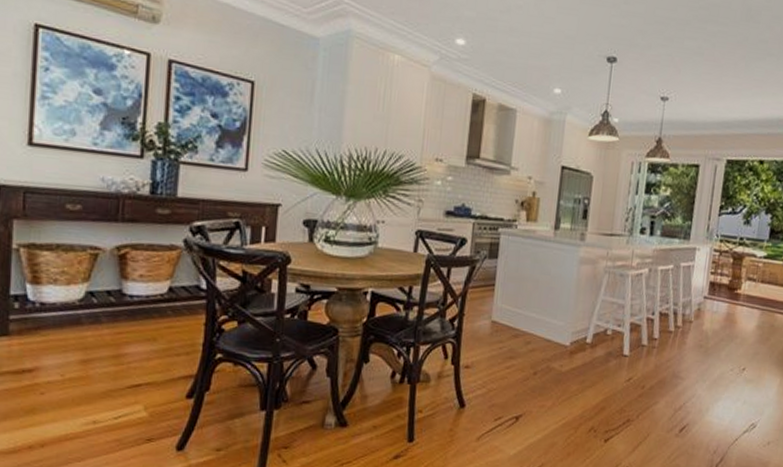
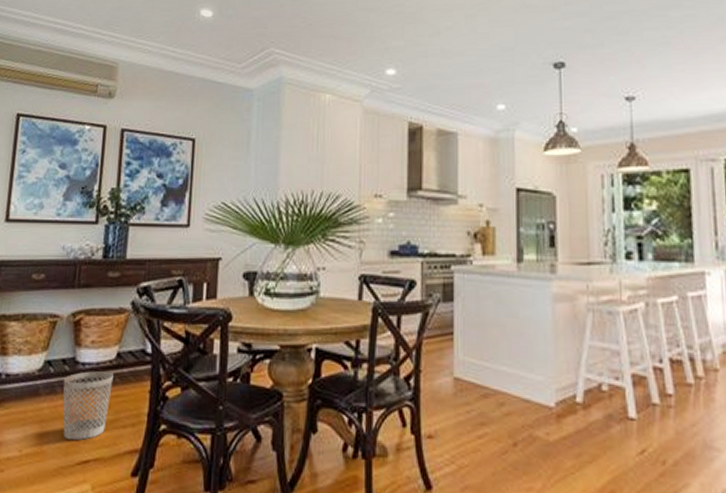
wastebasket: none [108,303,165,367] -> present [63,371,113,441]

